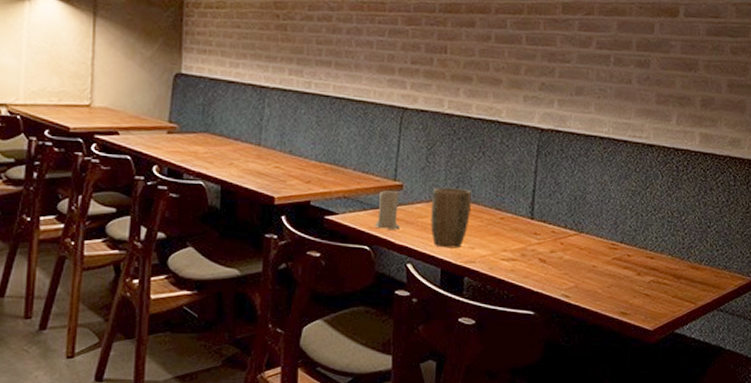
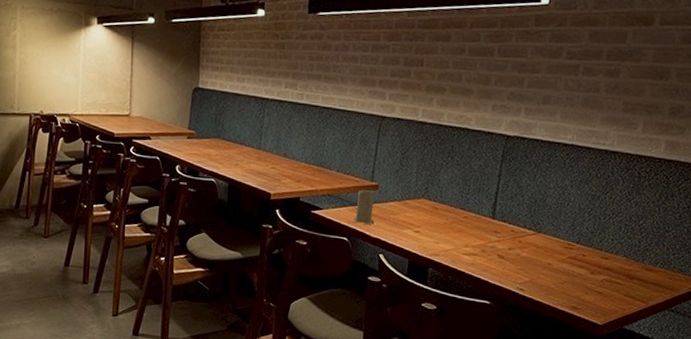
plant pot: present [430,187,471,249] -> none [401,188,439,243]

